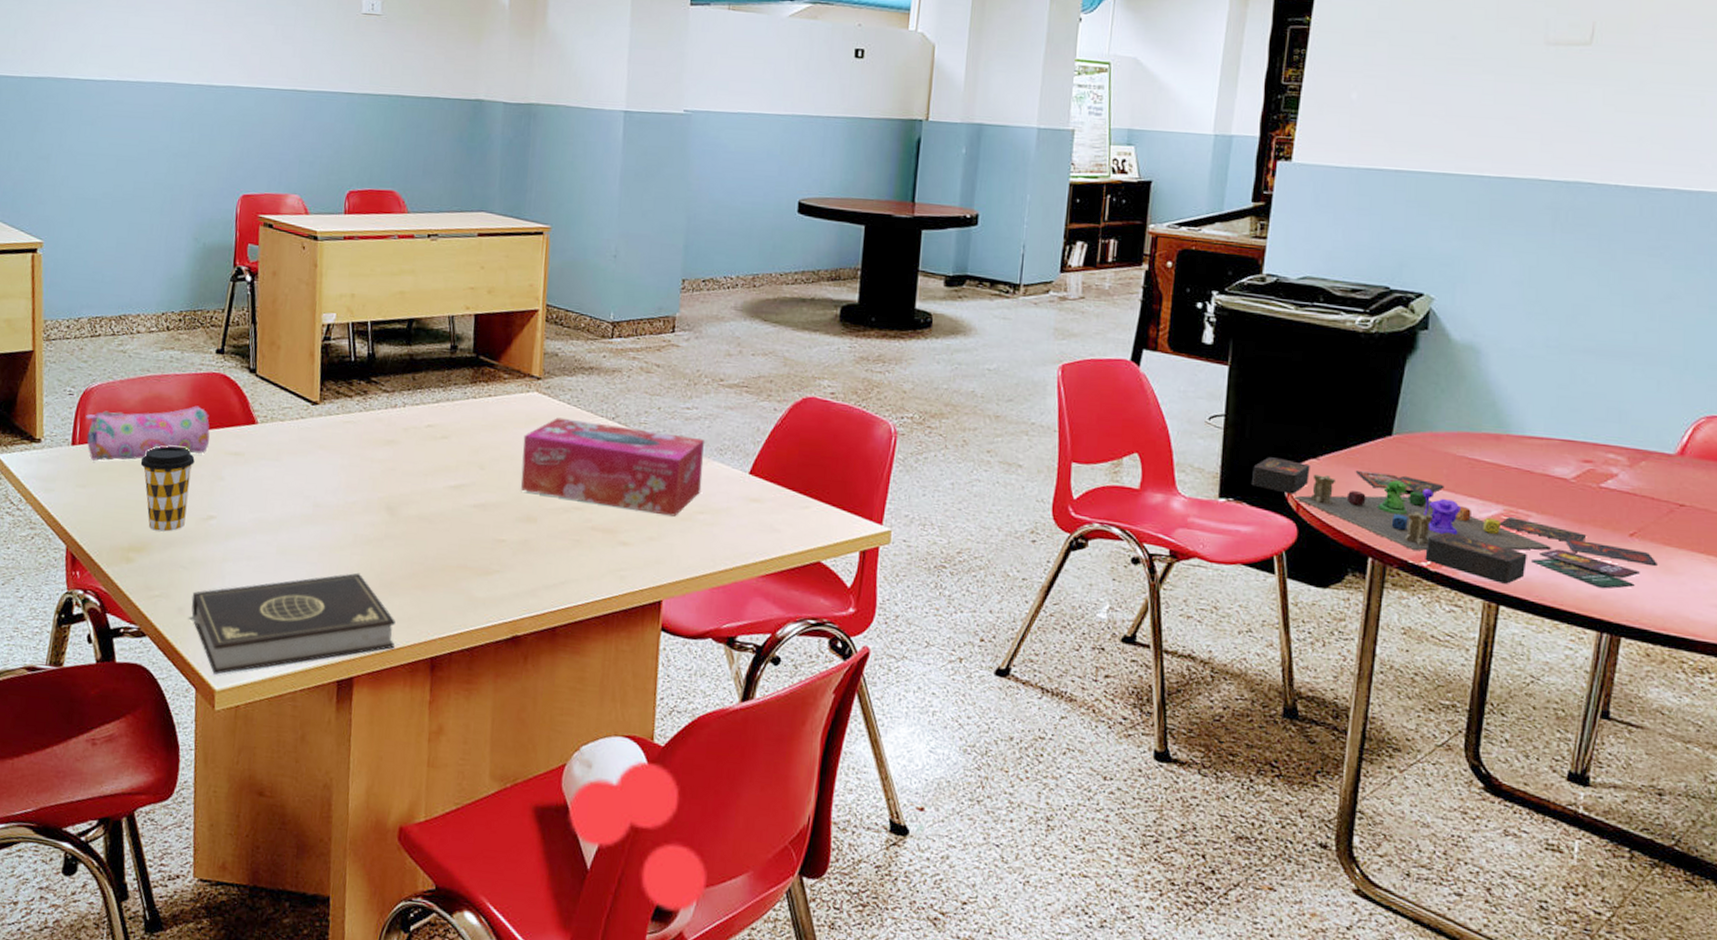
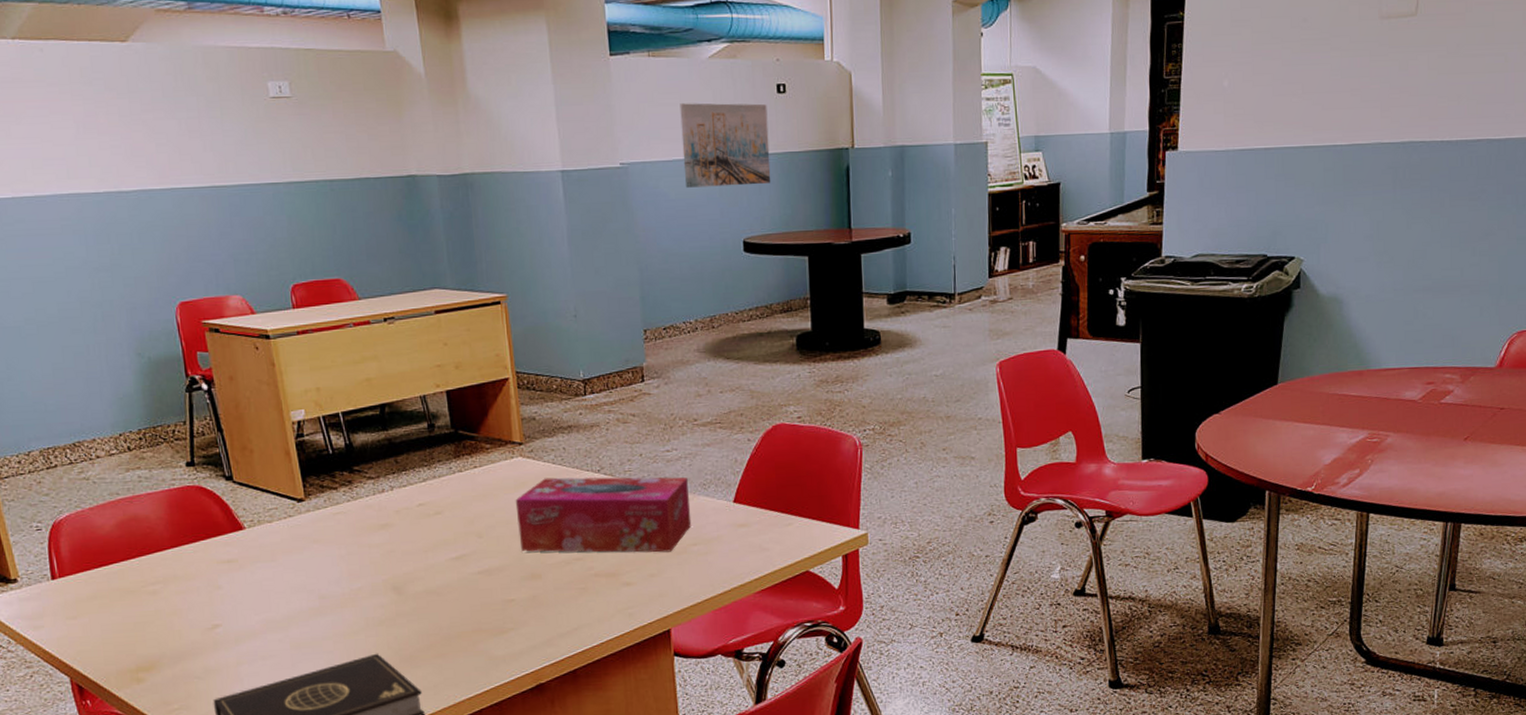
pencil case: present [86,405,210,461] -> none [60,521,198,591]
coffee cup: present [140,446,195,532] -> none [130,564,190,648]
wall art: none [746,58,842,147] -> present [680,102,771,188]
board game: present [1251,457,1657,589] -> none [1167,417,1486,495]

